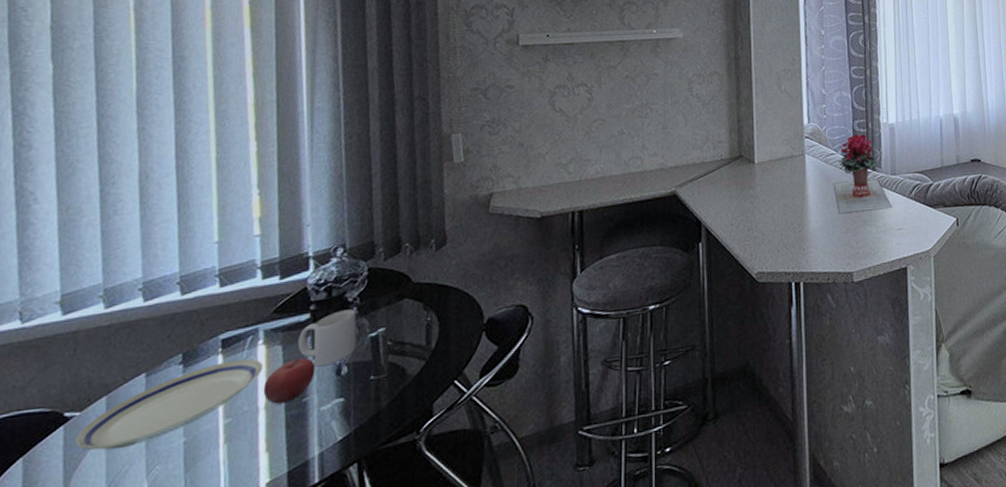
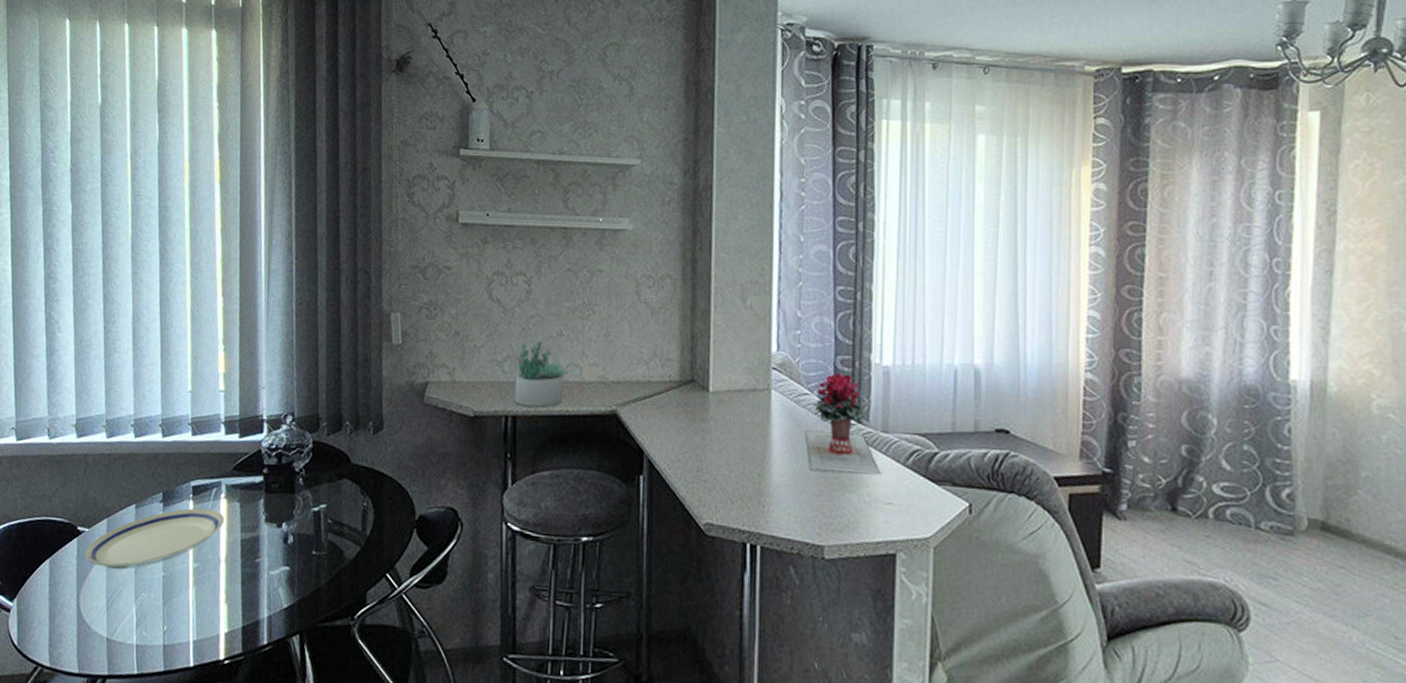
fruit: present [263,357,316,405] -> none [224,518,267,560]
mug: present [298,309,357,367] -> none [252,478,302,532]
succulent plant: none [580,142,630,201] -> present [514,341,568,407]

